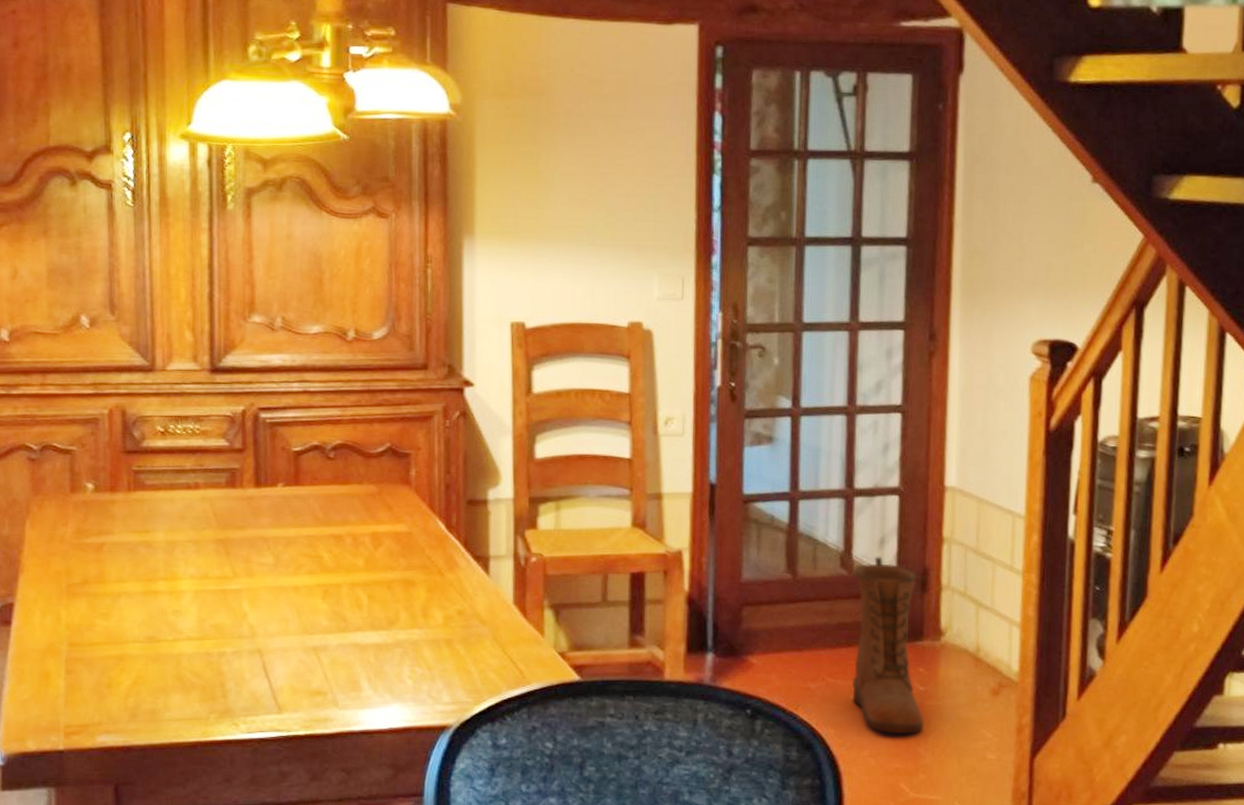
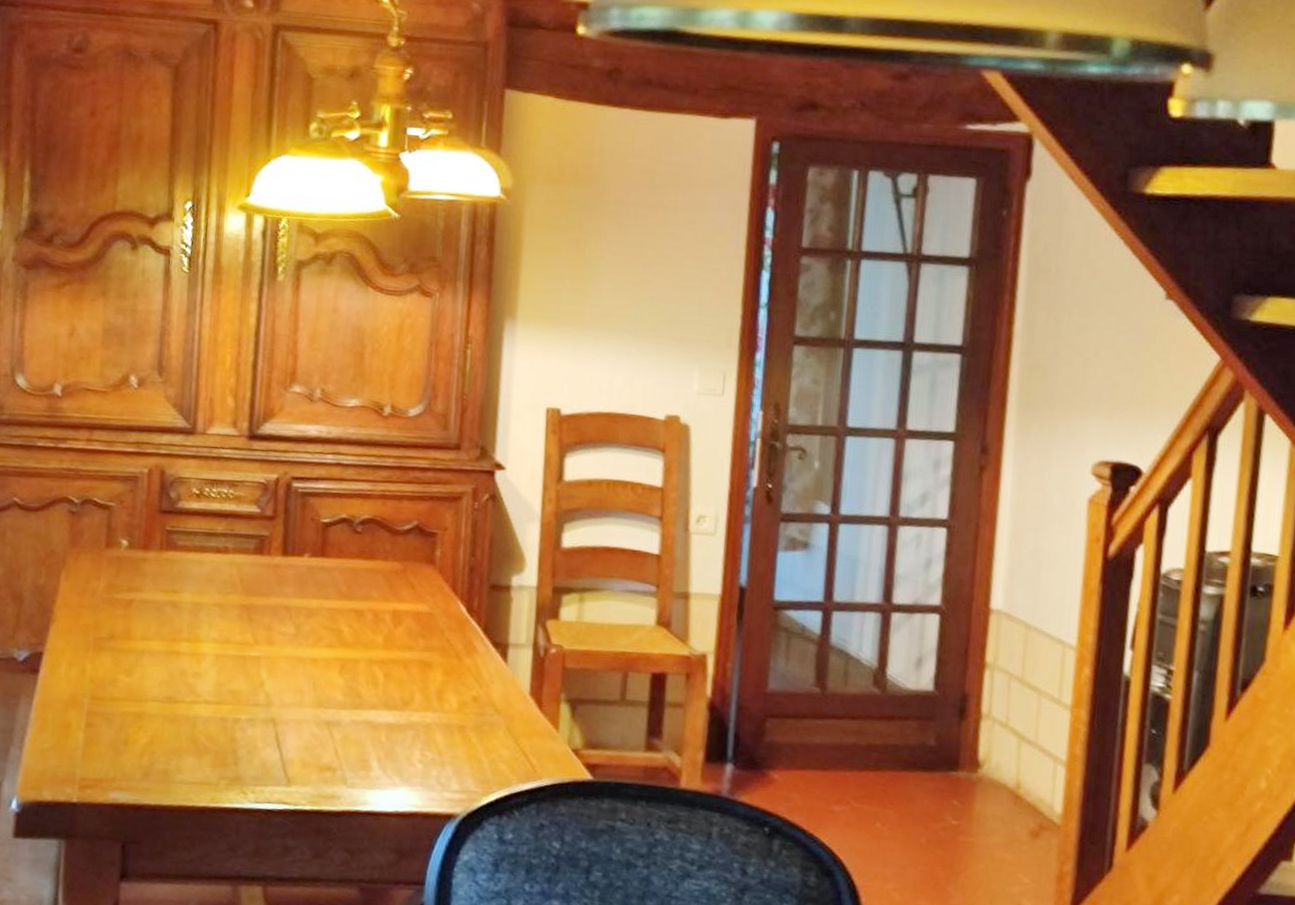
boot: present [851,556,924,734] -> none [878,677,955,870]

